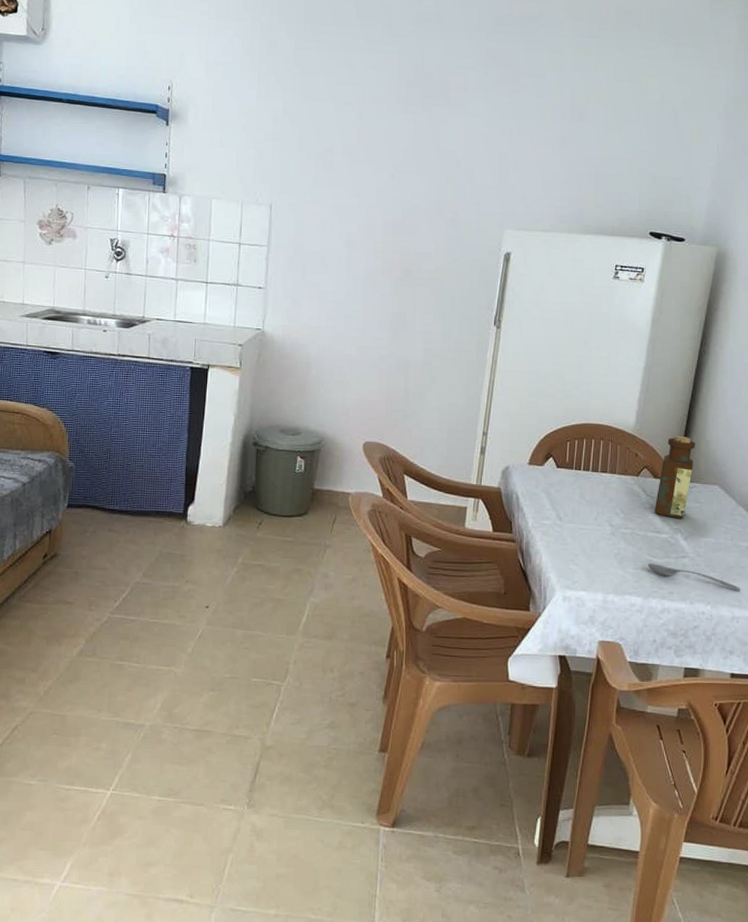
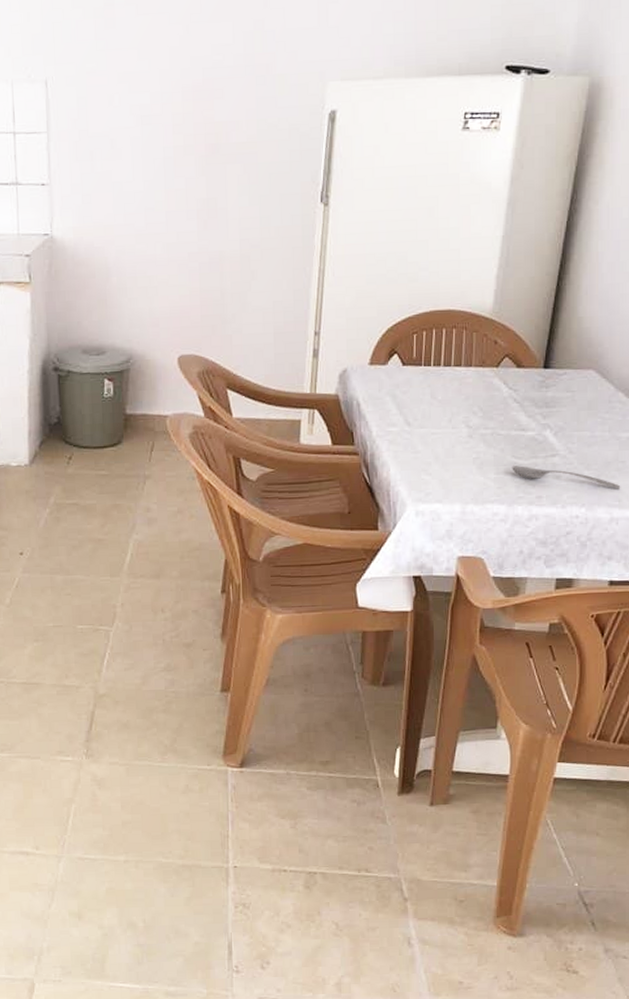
bottle: present [654,435,696,519] -> none [518,314,566,413]

